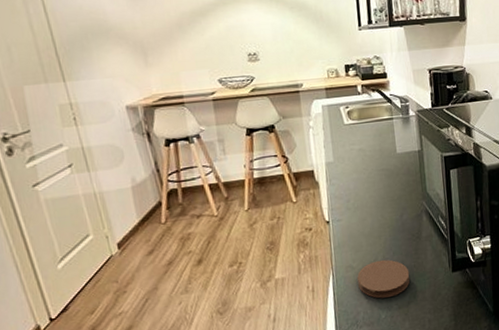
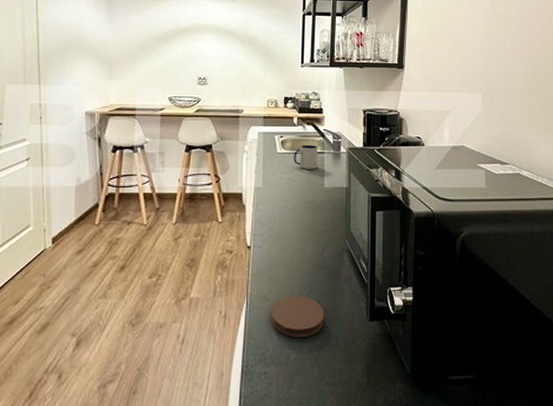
mug: none [362,112,388,138] -> present [294,145,318,169]

